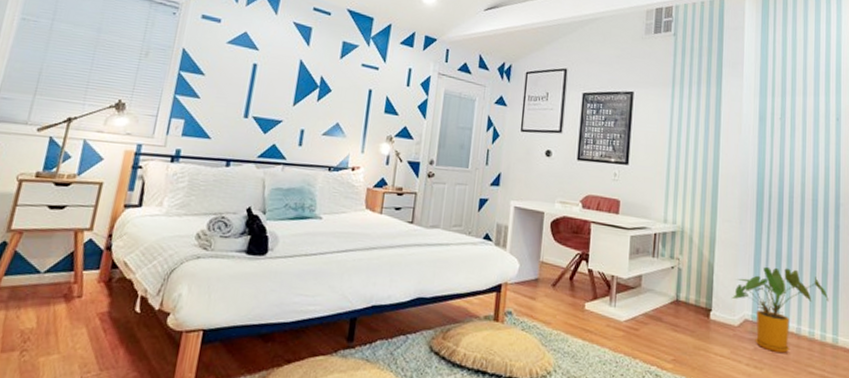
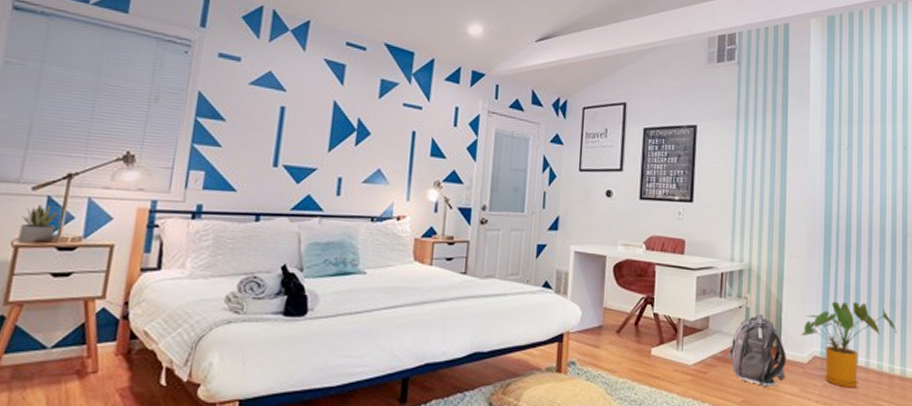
succulent plant: none [22,145,58,180] -> present [17,205,58,245]
backpack: none [658,274,717,347] -> present [726,313,786,386]

